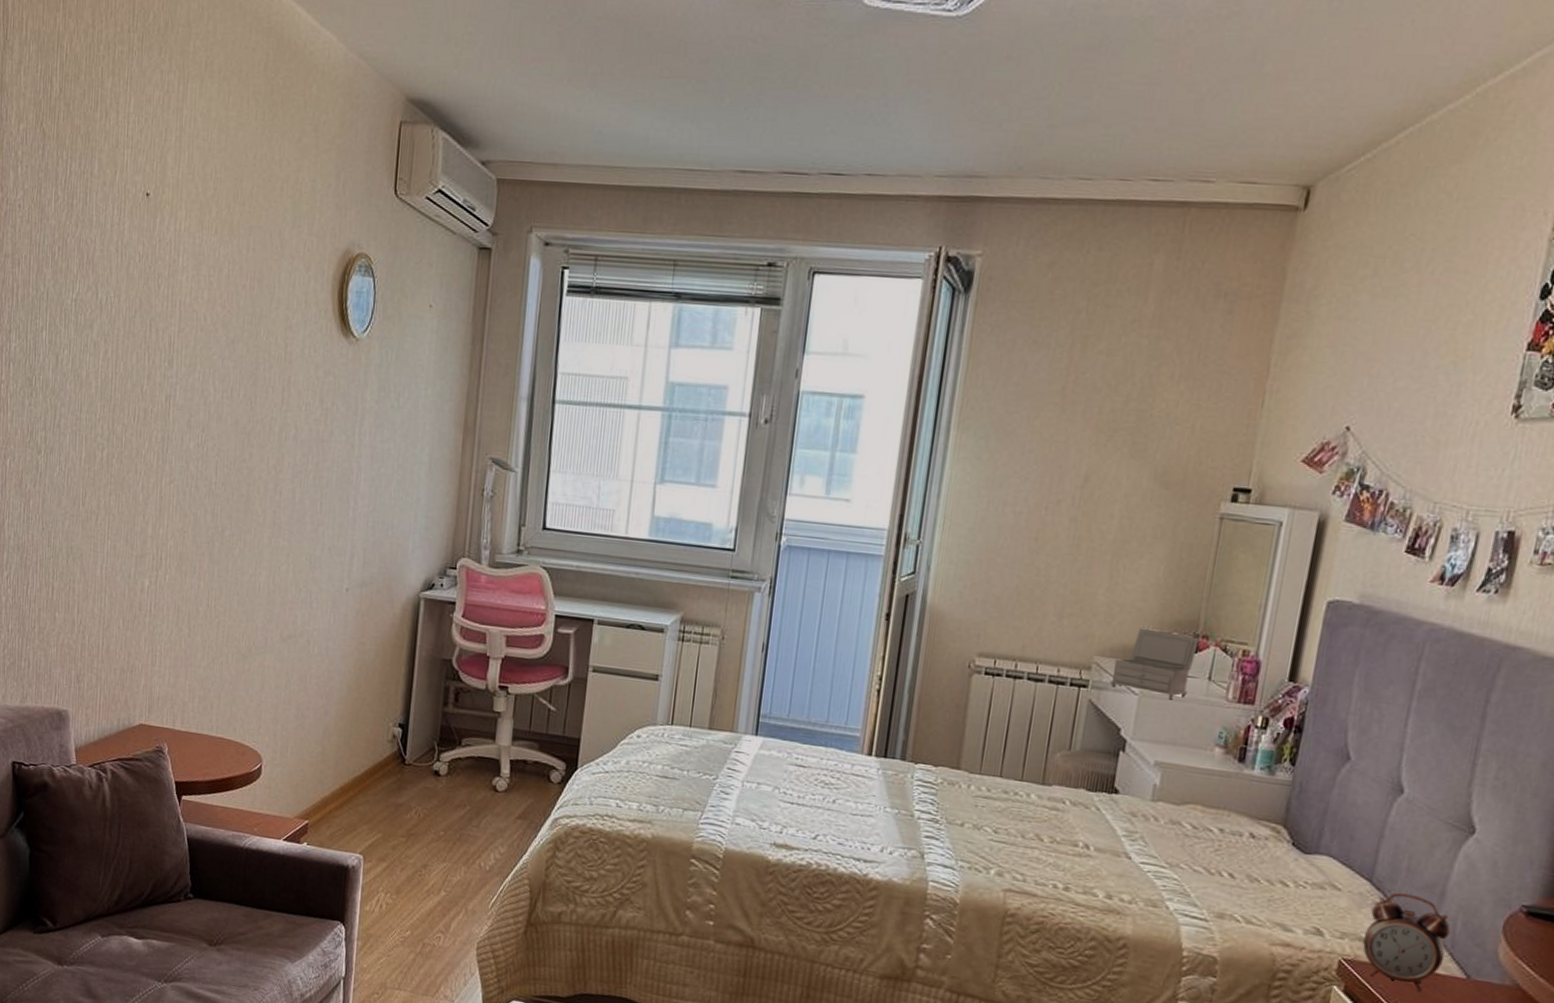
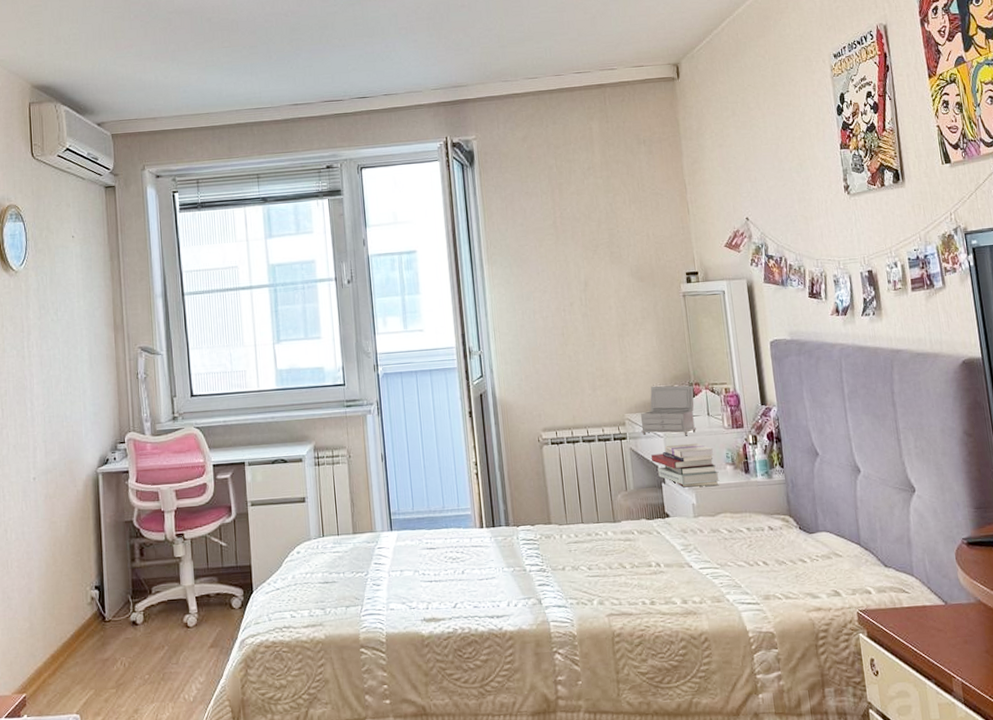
books: none [1114,705,1202,768] -> present [651,442,720,488]
alarm clock: present [1362,892,1451,992] -> none [866,548,926,623]

